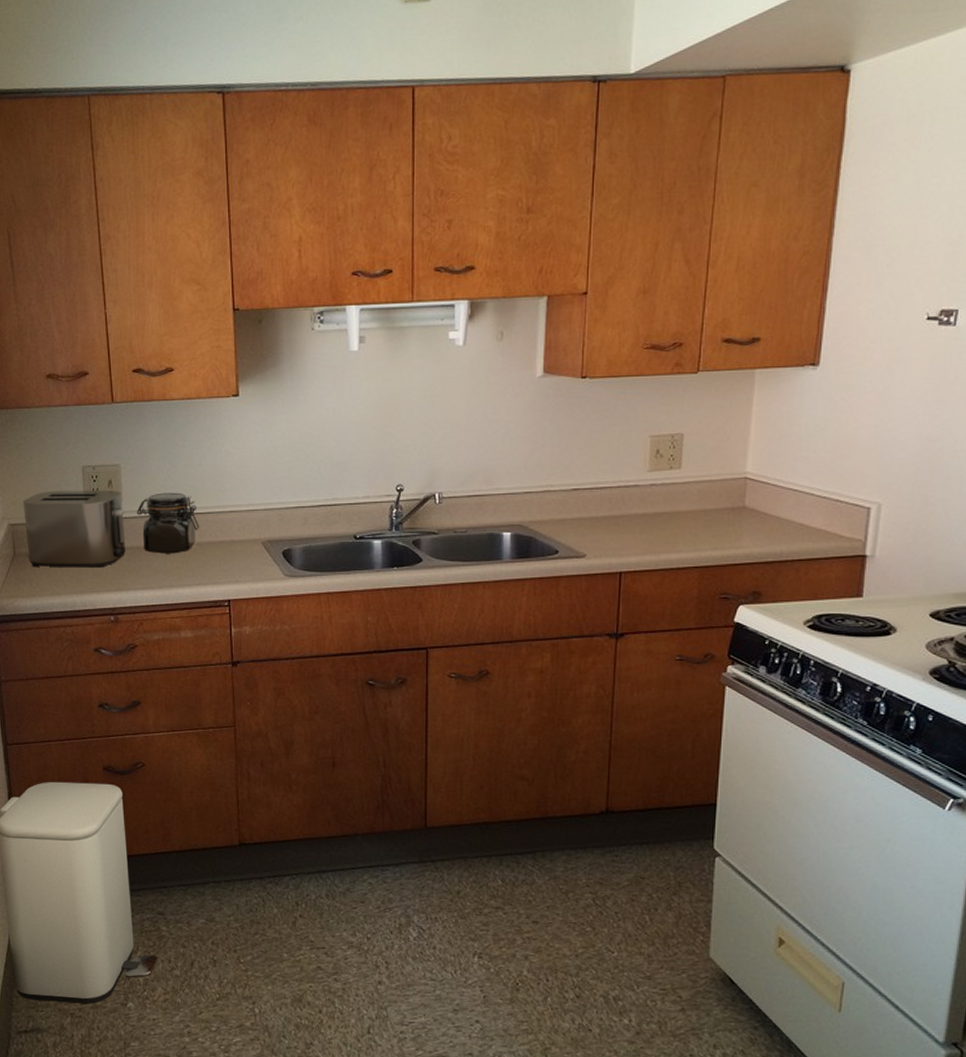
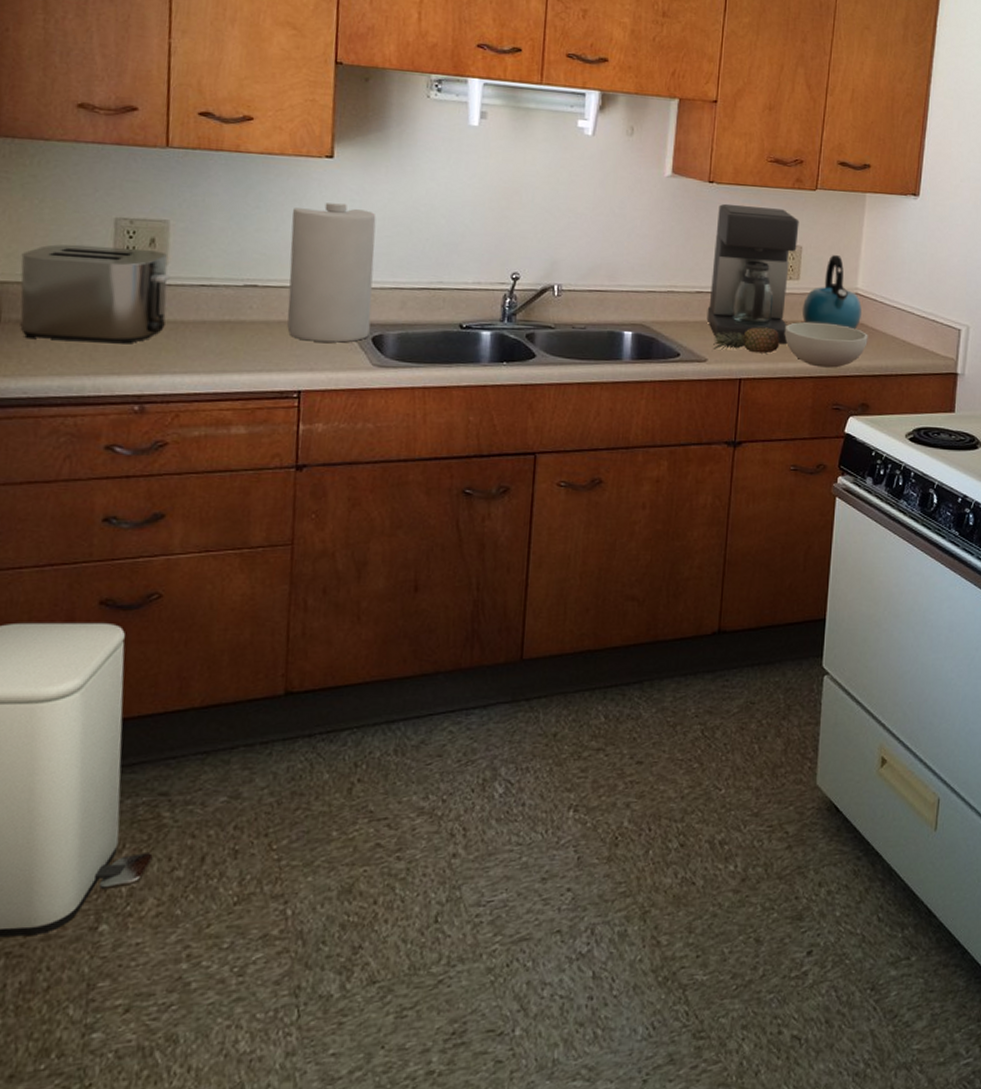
jar: present [136,492,200,554] -> none [185,258,270,333]
paper towel holder: none [211,436,280,558] -> present [287,203,376,343]
coffee maker: none [584,397,680,536] -> present [706,203,799,345]
fruit: none [592,519,661,546] -> present [713,327,780,354]
bowl: none [666,510,759,557] -> present [784,321,868,368]
kettle: none [684,439,752,516] -> present [802,255,862,330]

